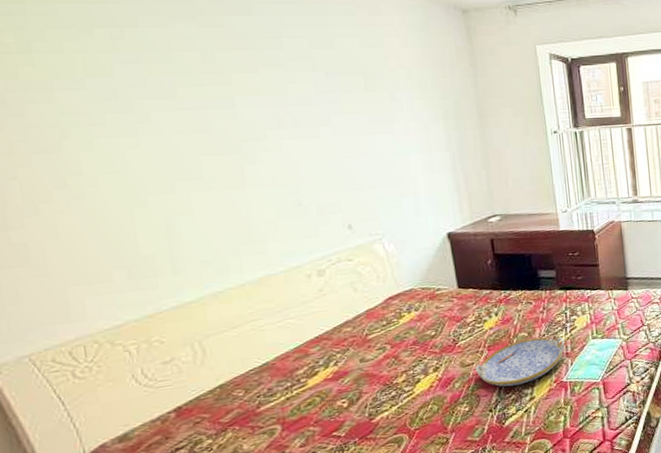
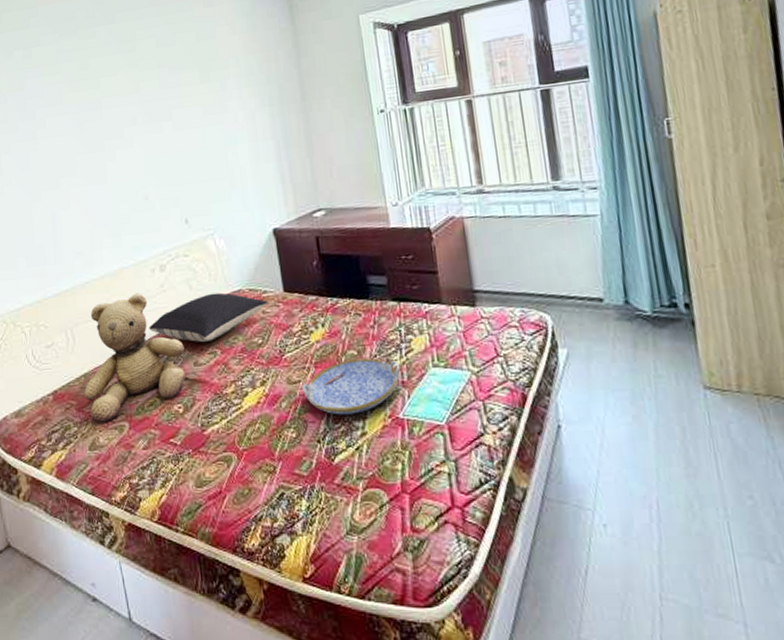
teddy bear: none [220,298,350,431] -> present [84,293,186,423]
pillow: none [305,293,442,341] -> present [149,292,269,342]

